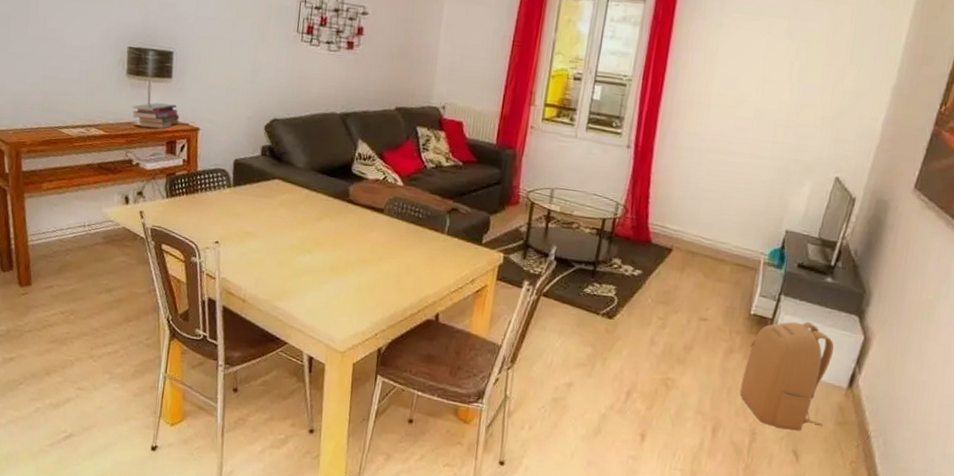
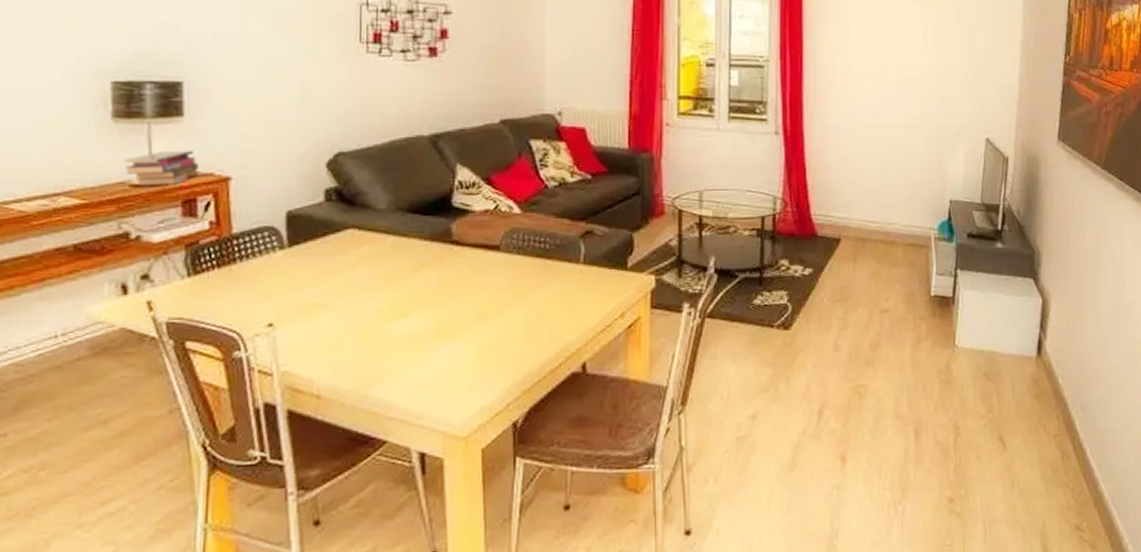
backpack: present [739,321,834,431] -> none [934,294,1021,416]

